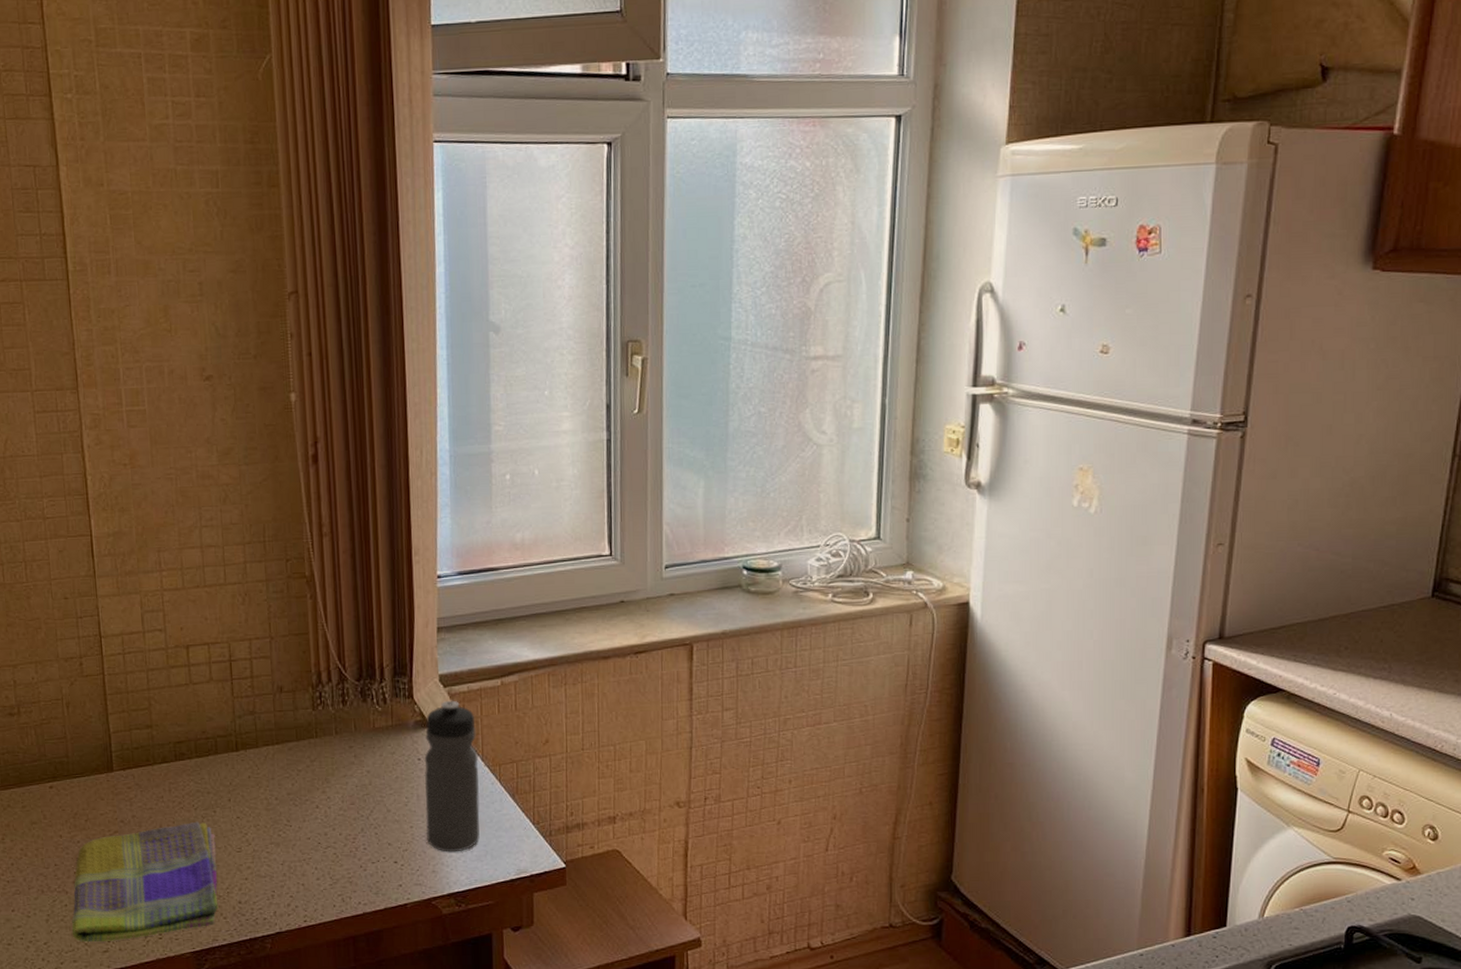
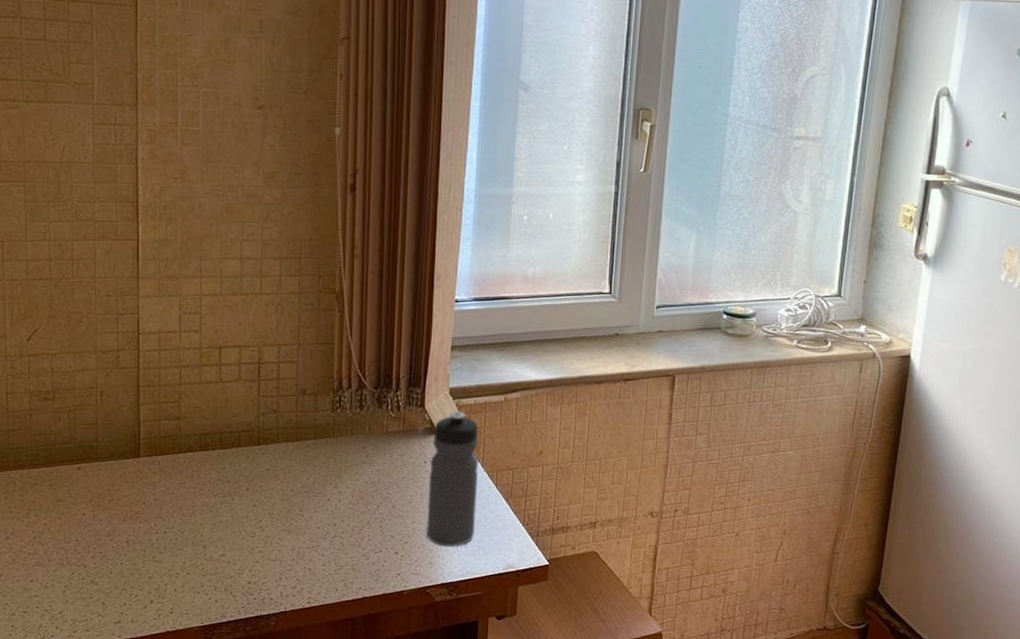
dish towel: present [72,821,219,942] -> none [88,507,231,613]

